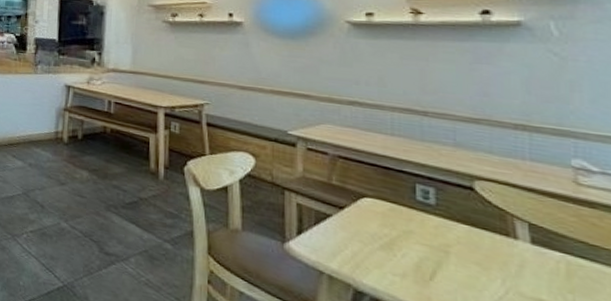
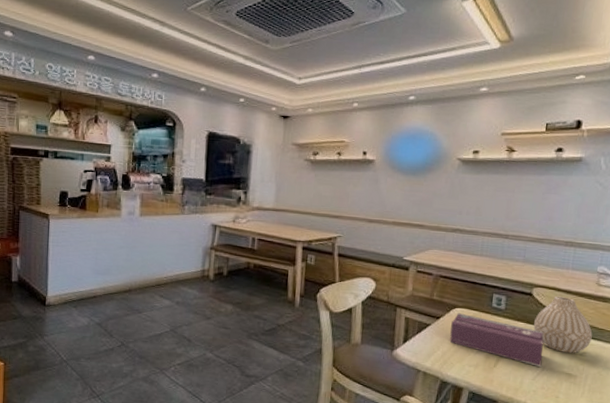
tissue box: none [361,203,504,288] -> present [449,313,544,367]
vase: none [483,193,580,275] -> present [533,296,593,354]

